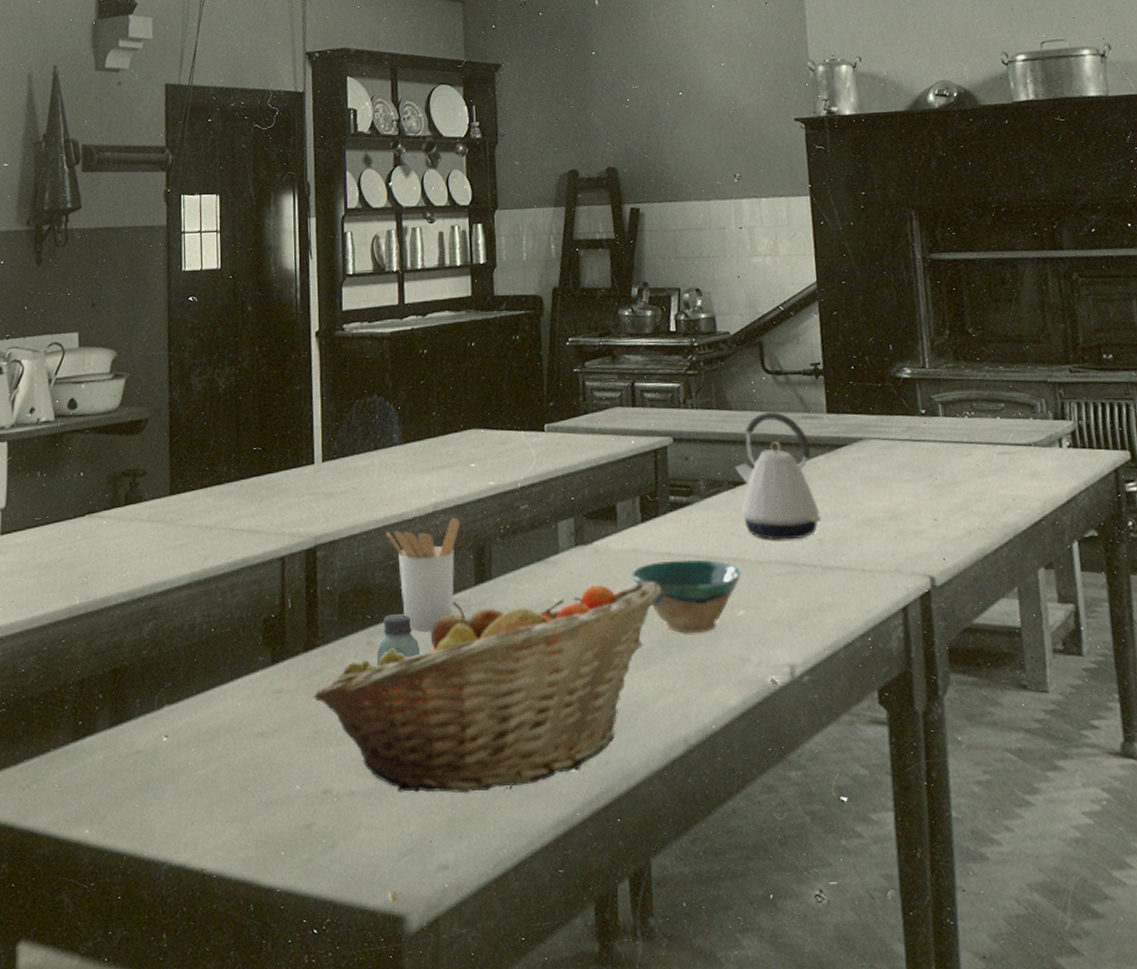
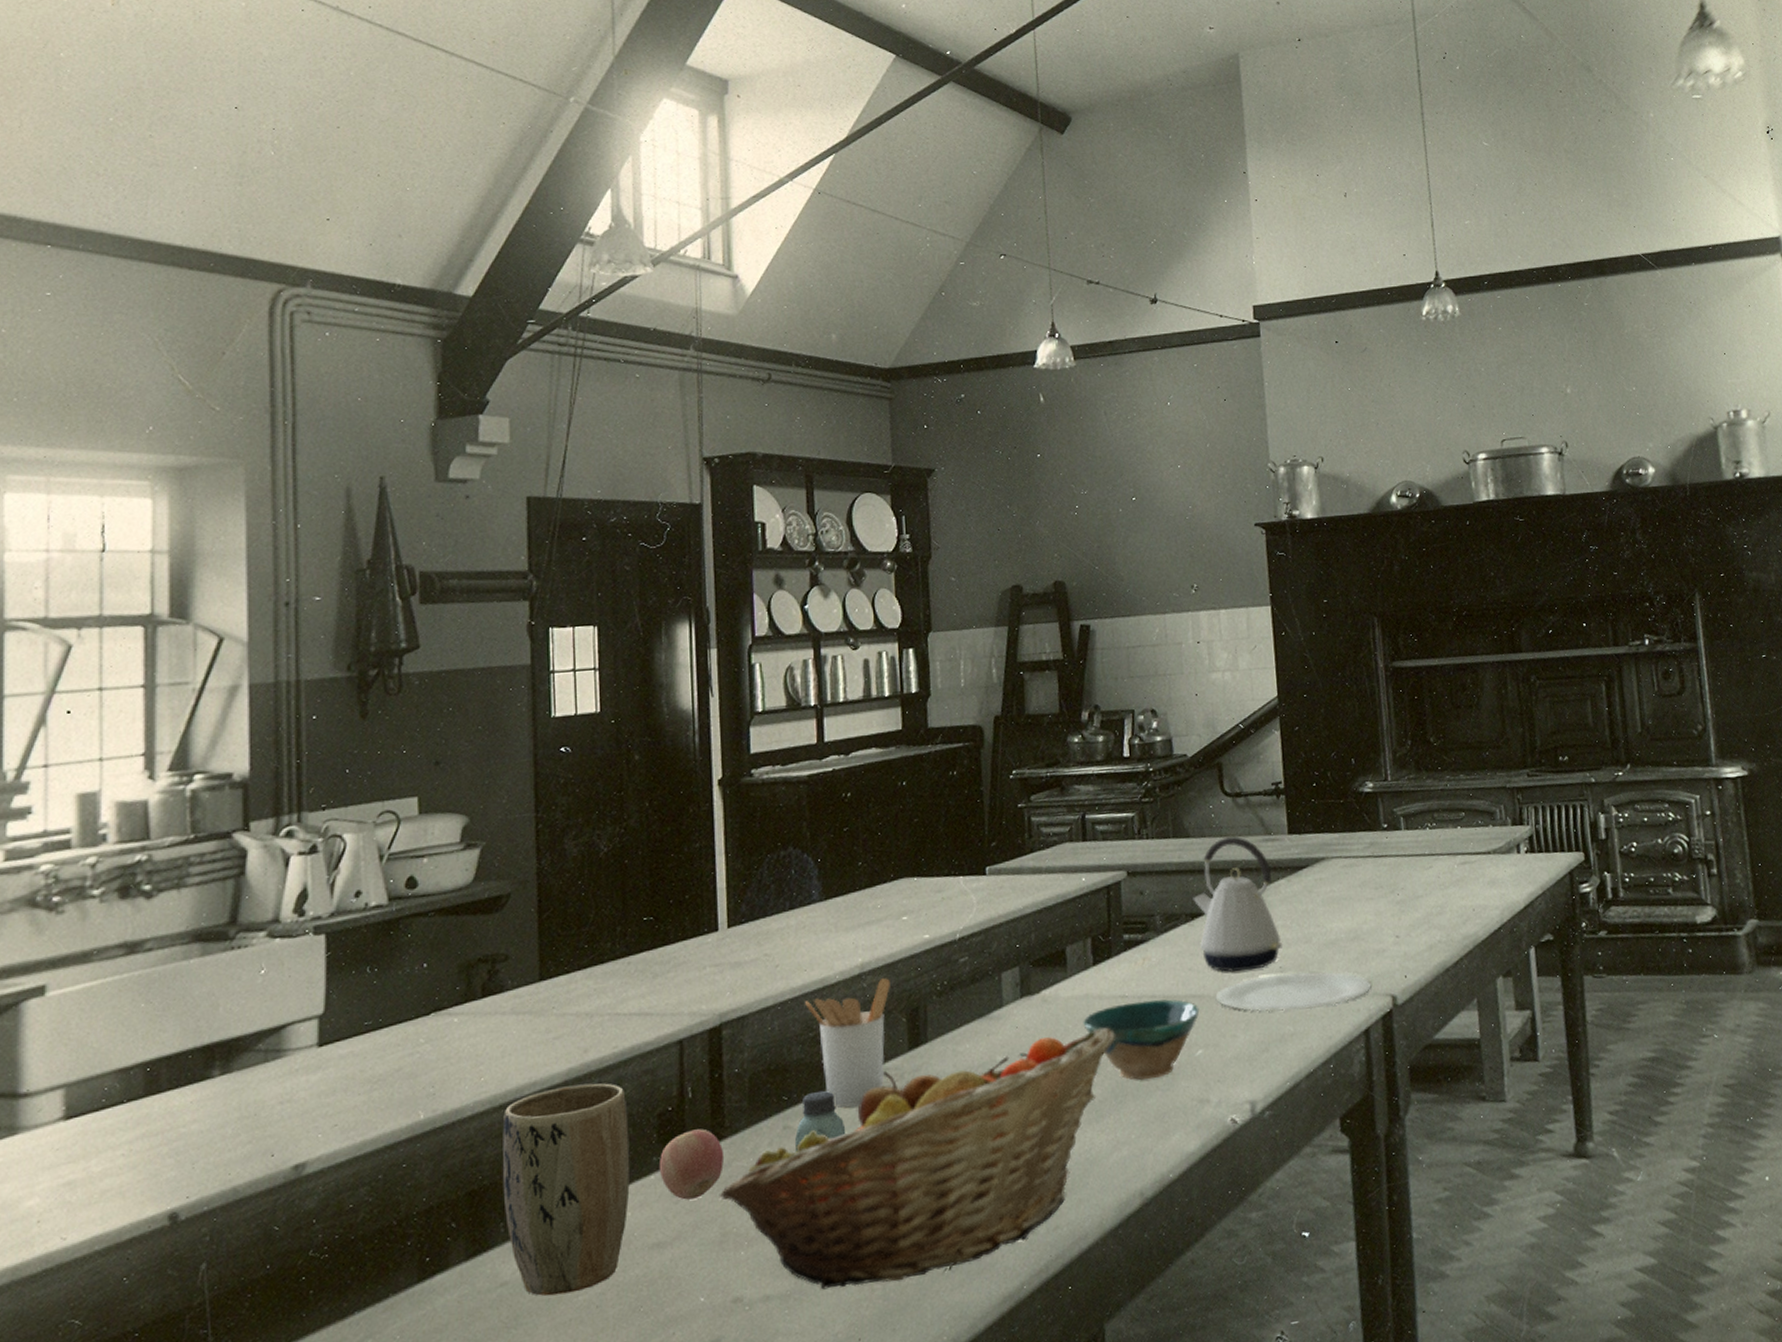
plant pot: none [139,587,241,767] -> present [502,1083,631,1297]
apple: none [263,636,318,698] -> present [658,1128,725,1200]
plate: none [756,546,910,582] -> present [1215,972,1372,1012]

